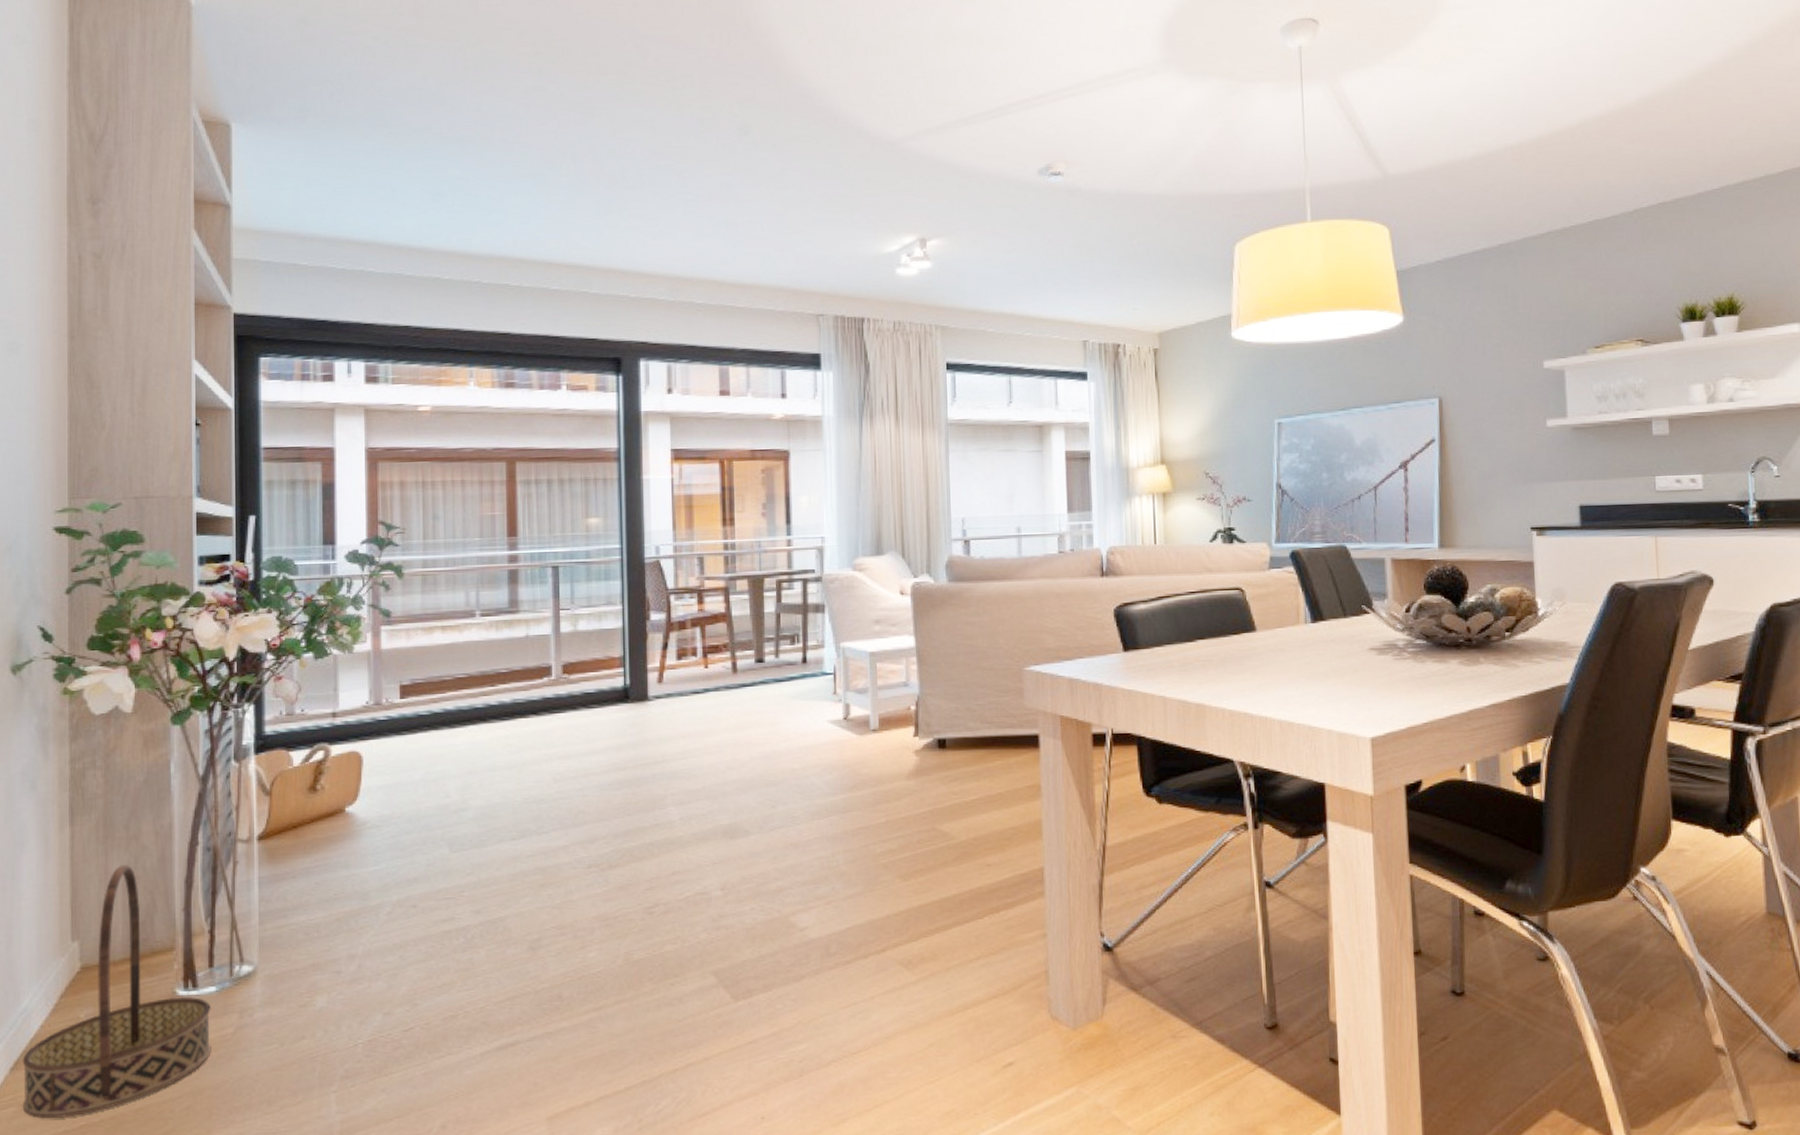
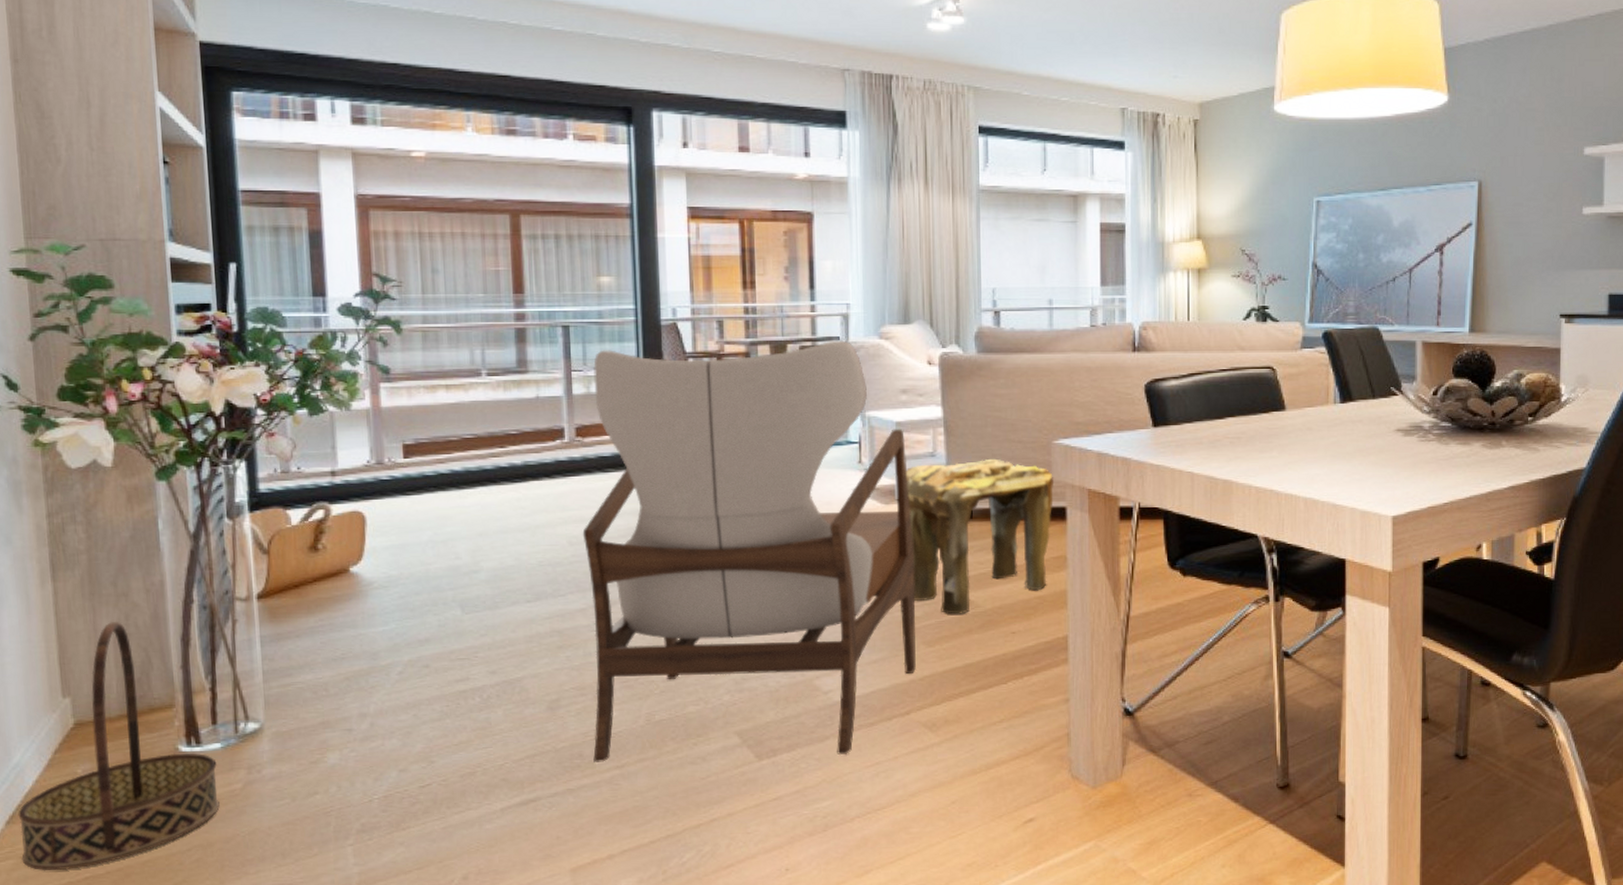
armchair: none [566,573,891,1004] -> present [582,340,916,762]
stool: none [880,686,1026,847] -> present [906,458,1054,614]

